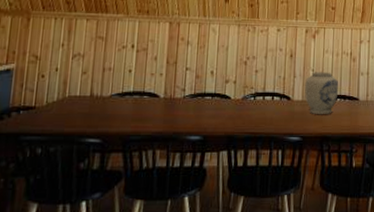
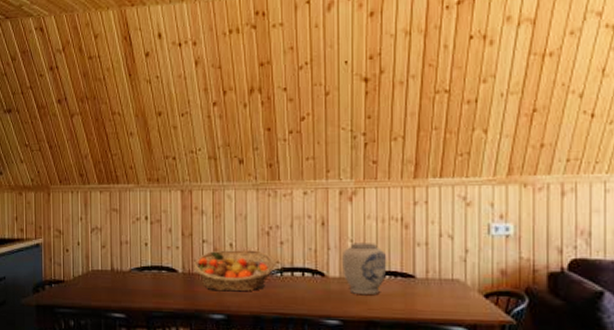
fruit basket: none [174,77,251,115] -> present [193,250,276,292]

